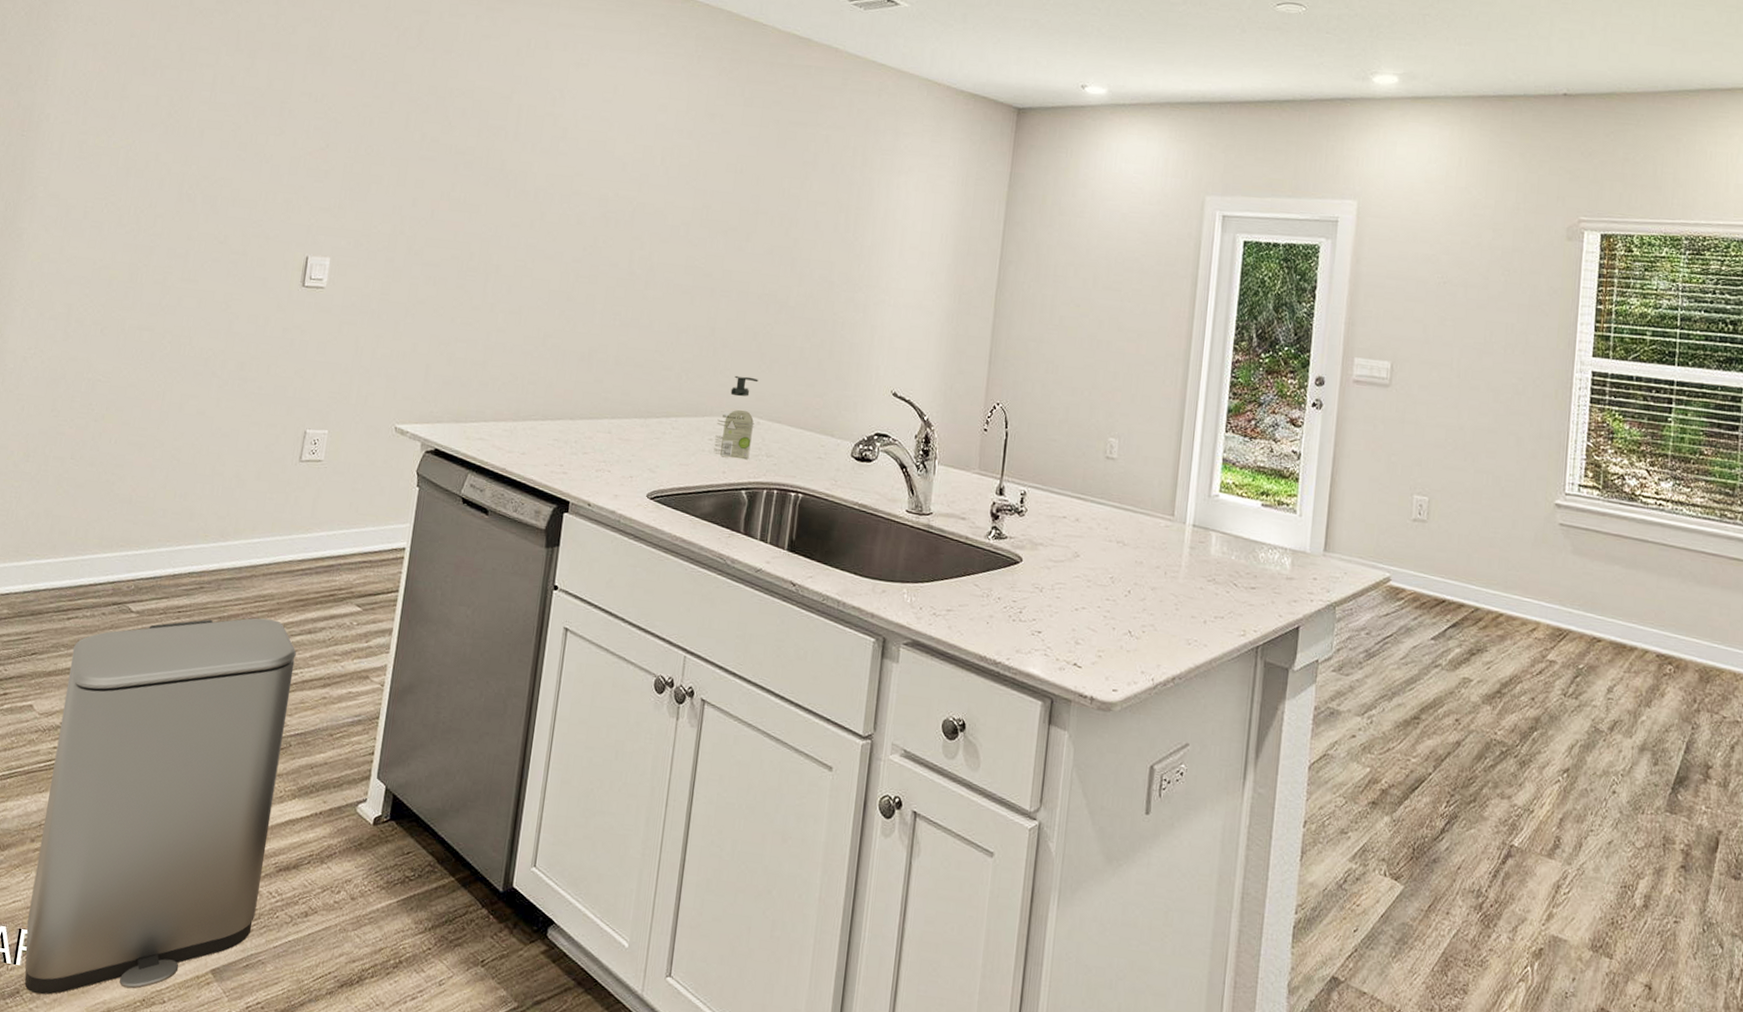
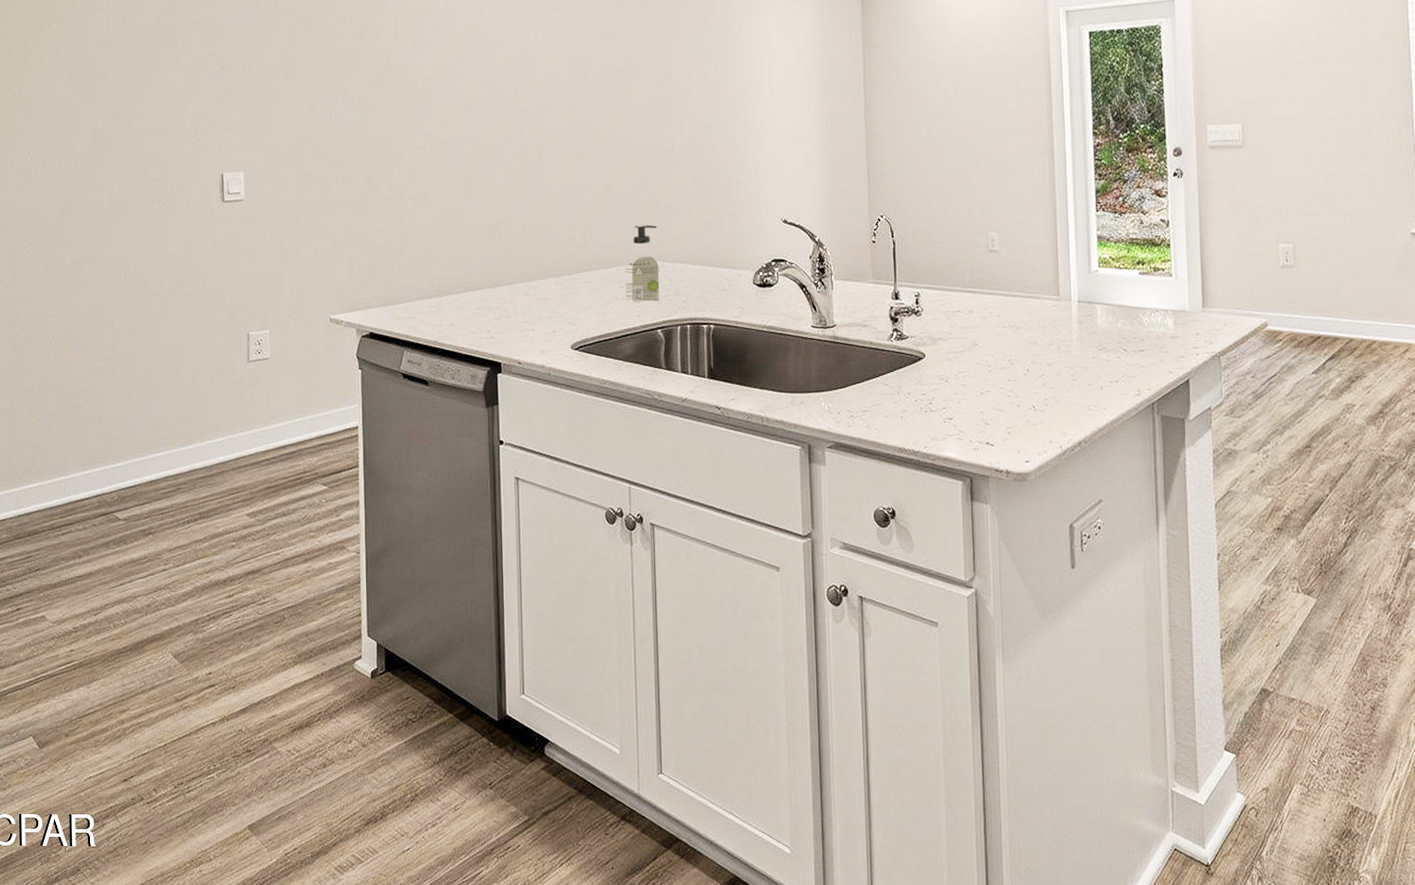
pedal bin: present [24,618,297,995] -> none [72,508,279,869]

